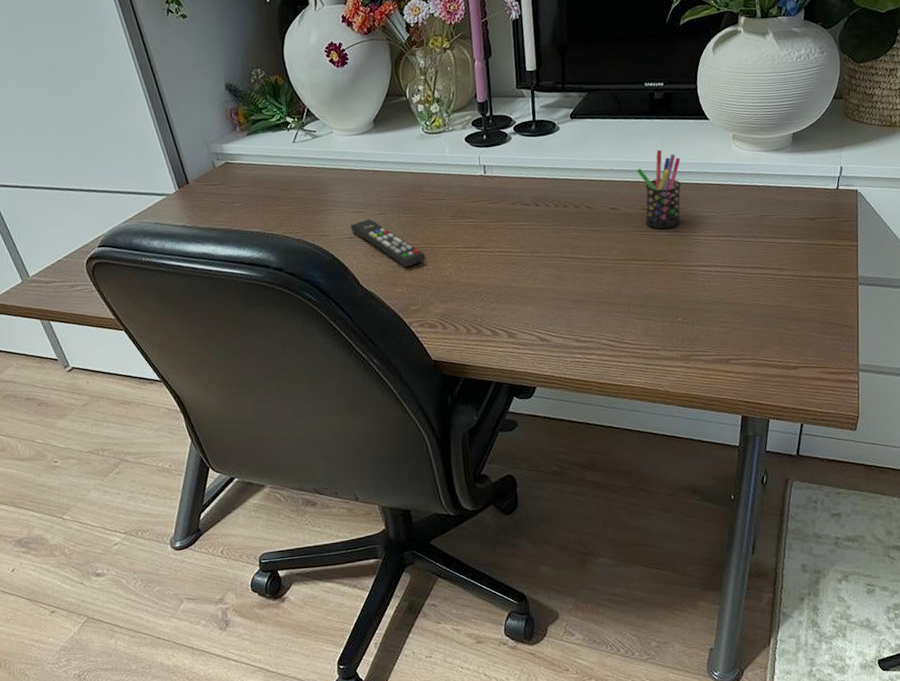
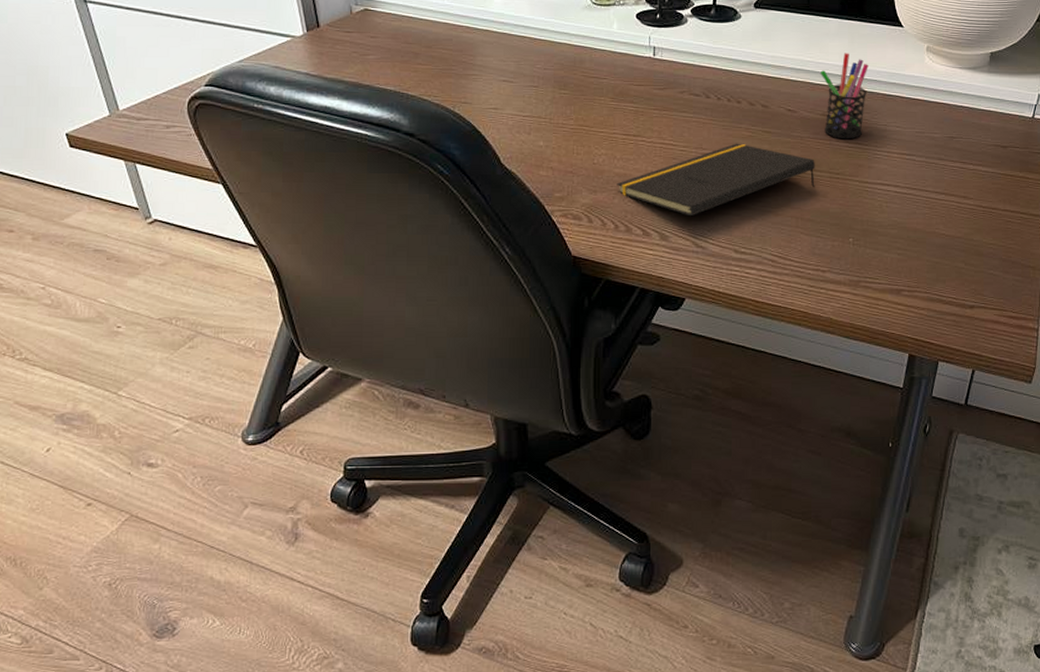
remote control: present [351,218,426,268] -> none [498,90,578,149]
notepad: none [464,243,642,314] -> present [617,143,815,217]

